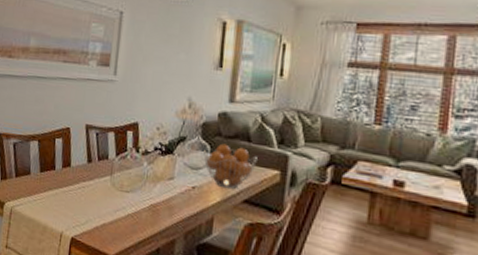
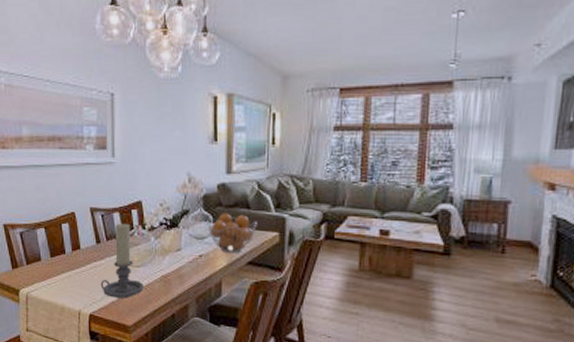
candle holder: none [86,144,132,225] -> present [100,223,145,298]

